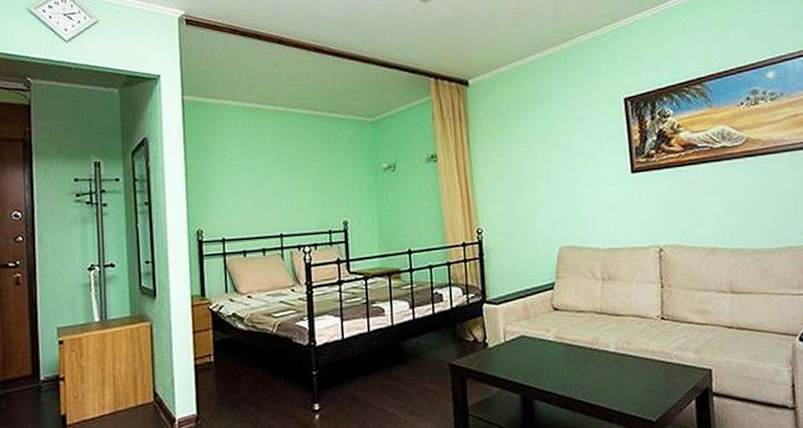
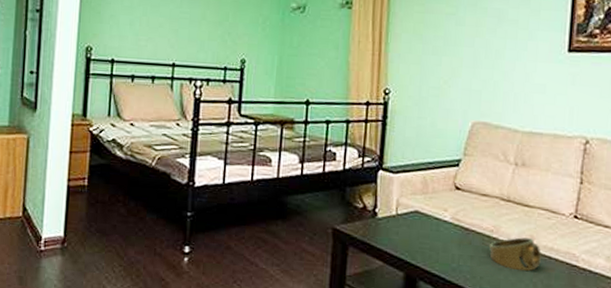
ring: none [591,344,639,376] -> present [488,237,541,272]

